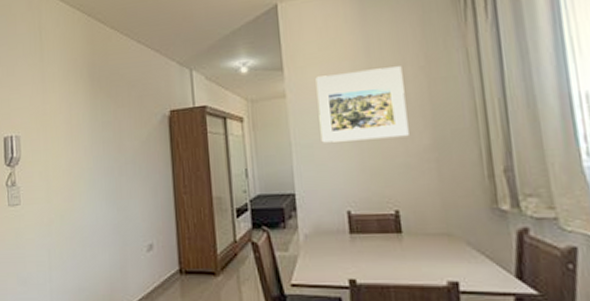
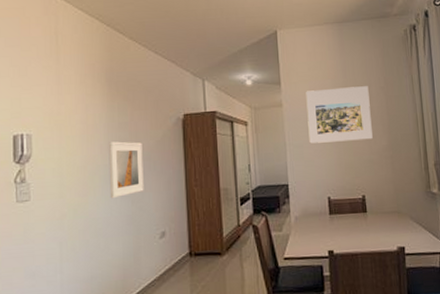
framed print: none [92,142,130,206] -> present [108,141,144,199]

